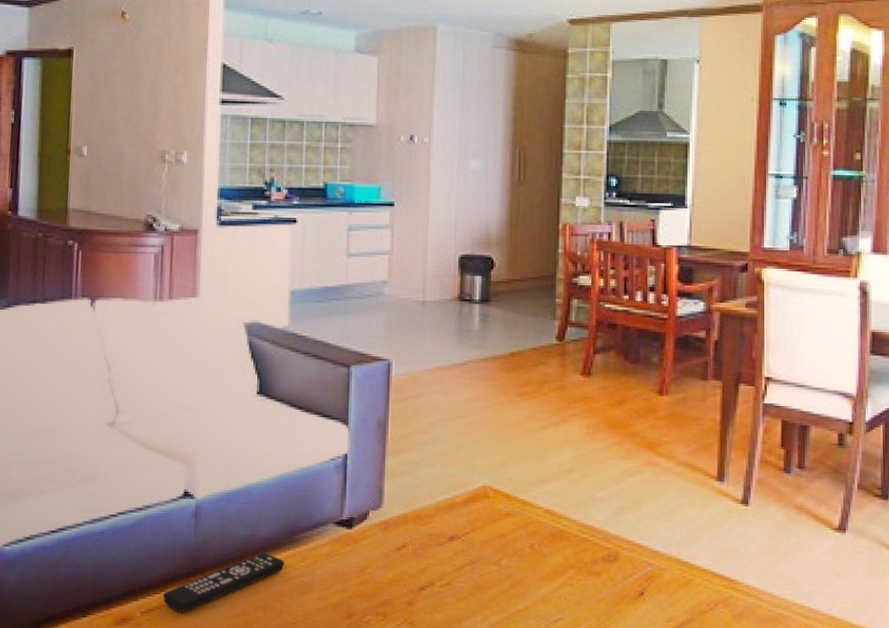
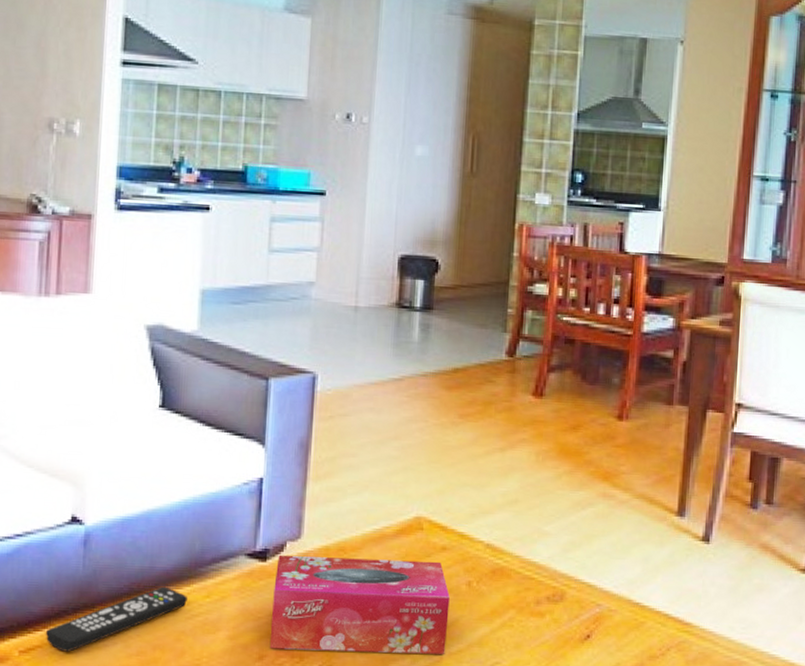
tissue box: none [357,522,515,611] -> present [269,554,450,654]

